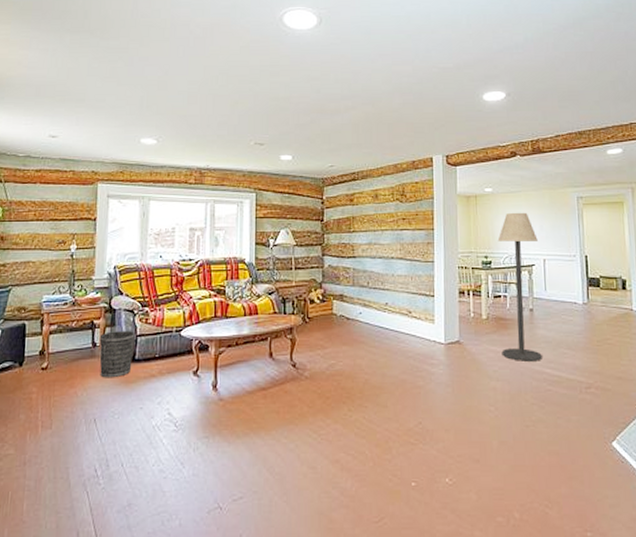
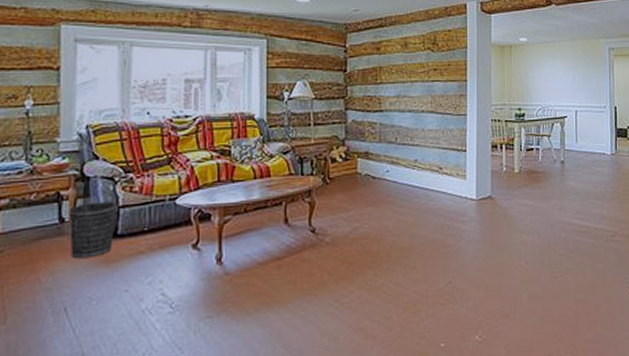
floor lamp: present [497,212,542,361] -> none [531,63,572,214]

